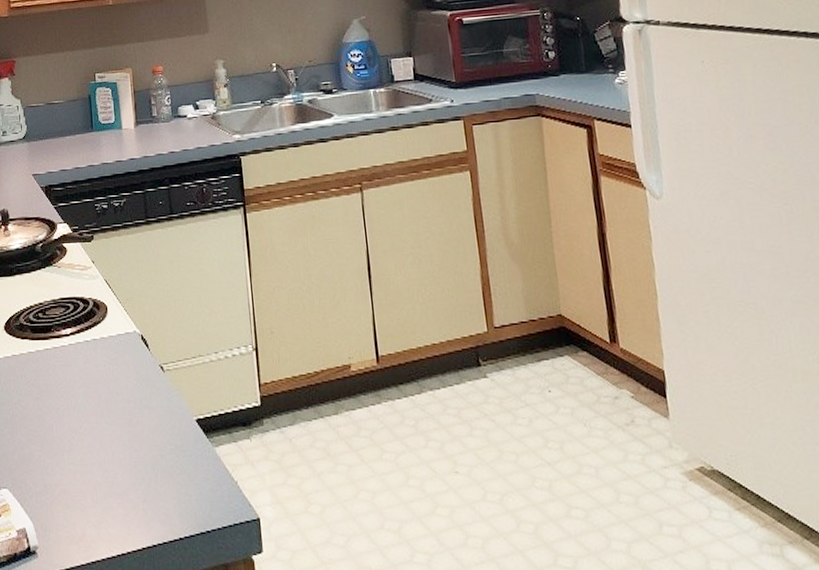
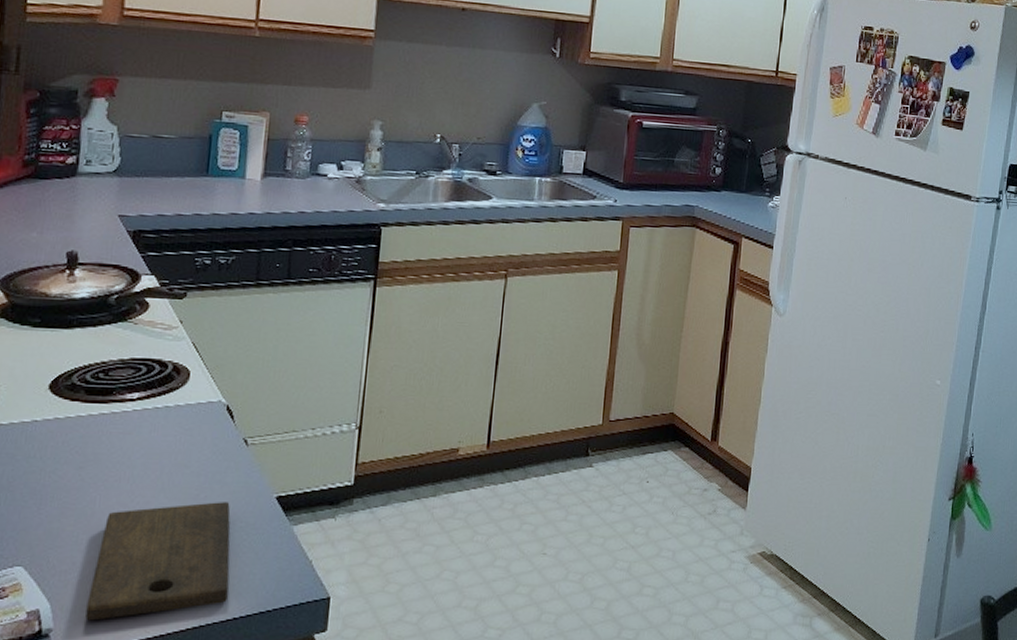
cutting board: none [60,426,171,539] -> present [85,502,231,621]

